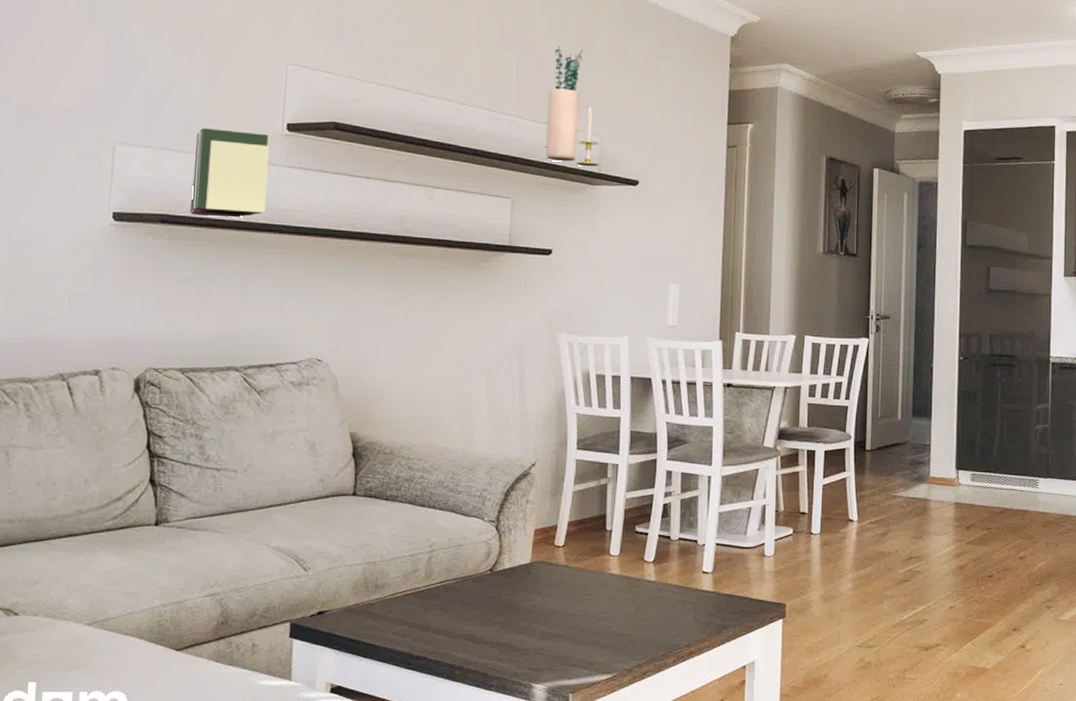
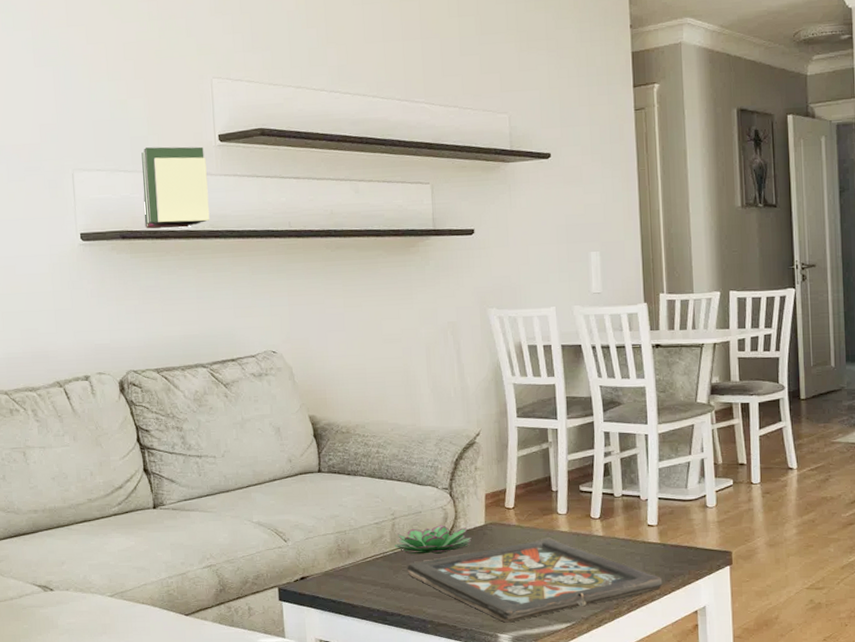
succulent plant: none [428,561,515,592] -> present [394,525,472,555]
decorative tray: none [439,580,713,672] -> present [406,537,663,623]
vase: present [546,46,583,162] -> none [455,28,488,143]
candle: present [576,105,599,167] -> none [488,83,511,145]

